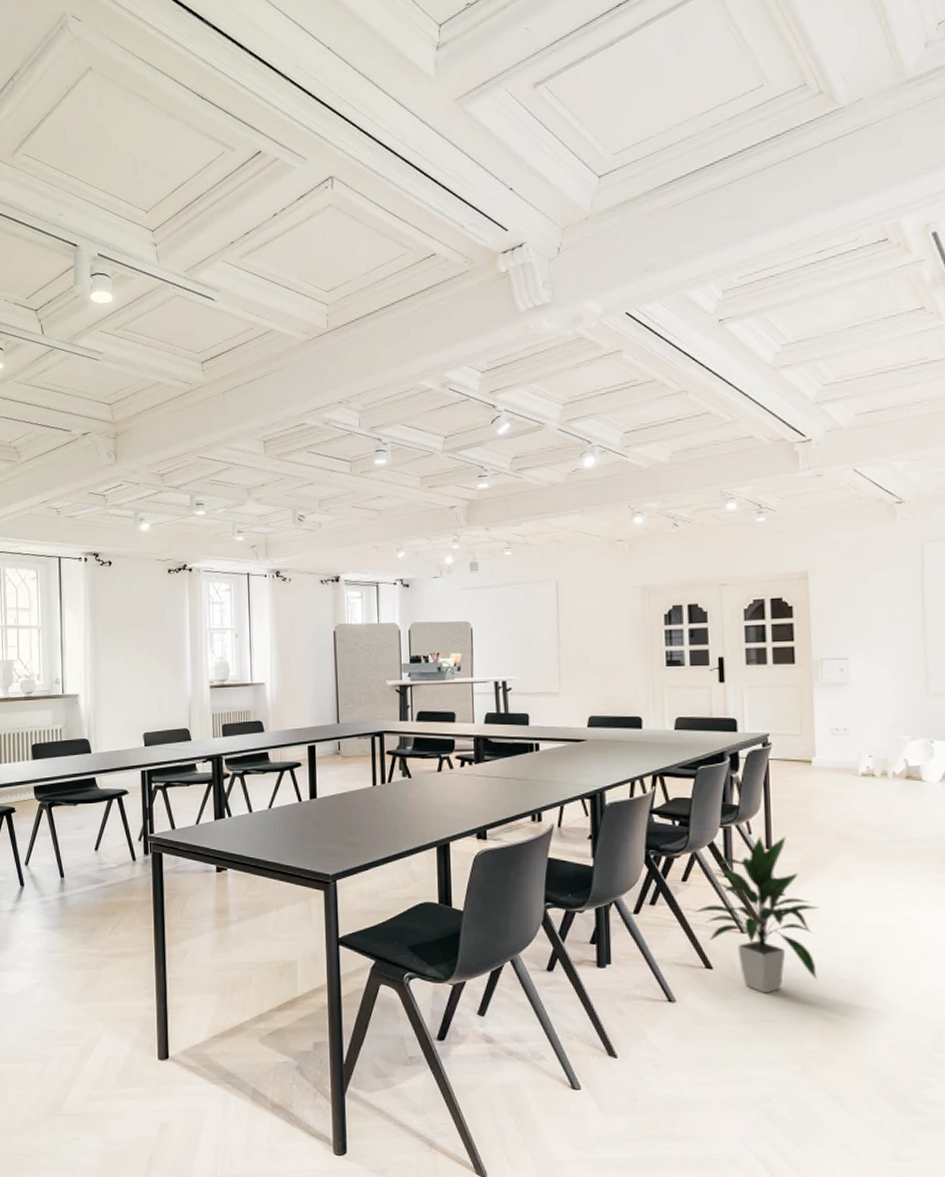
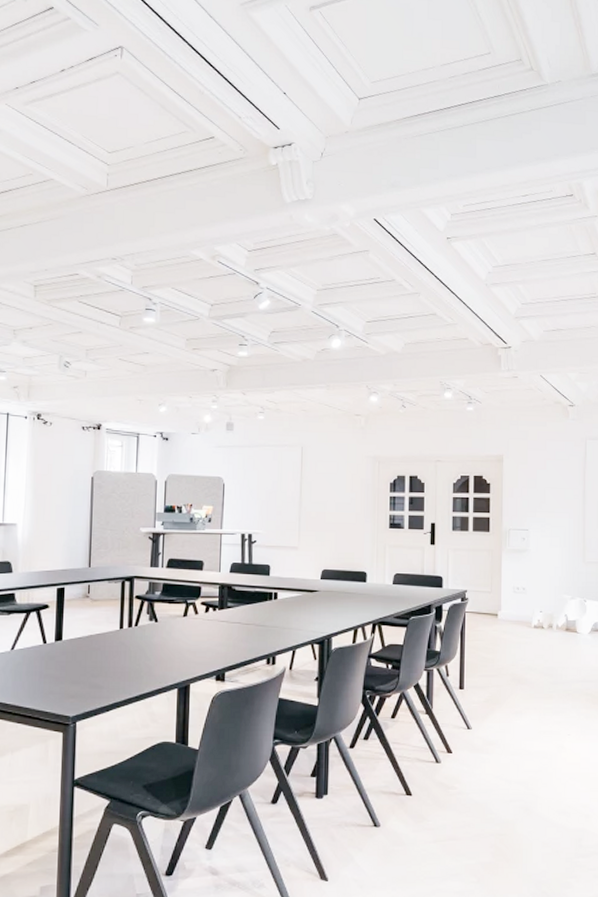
indoor plant: present [693,835,820,994] -> none [399,677,498,815]

